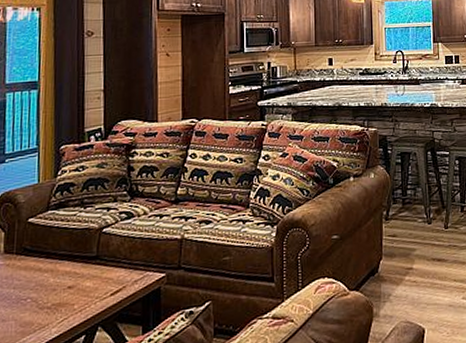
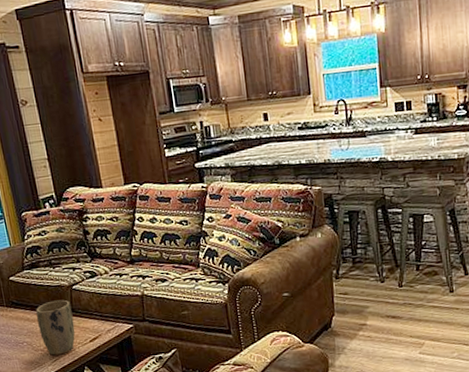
plant pot: none [50,245,97,314] -> present [36,299,75,356]

